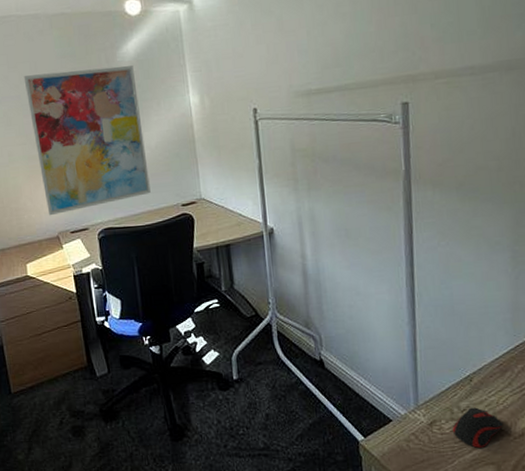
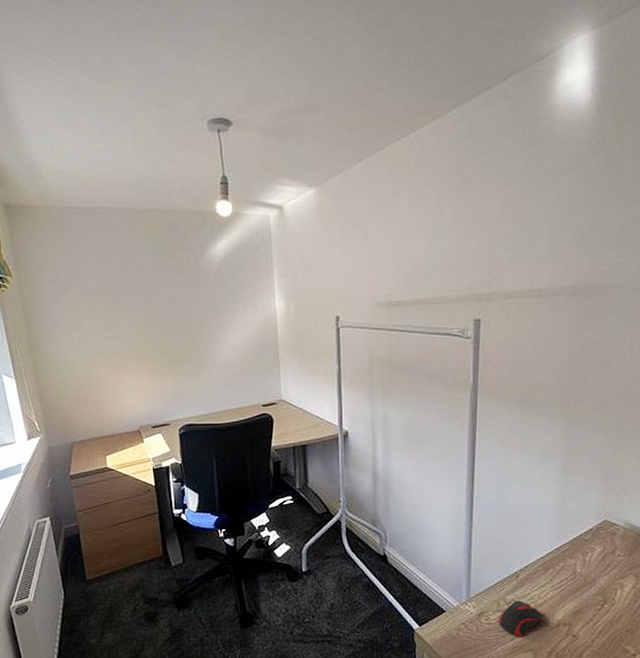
wall art: present [23,66,151,216] -> none [110,266,233,410]

